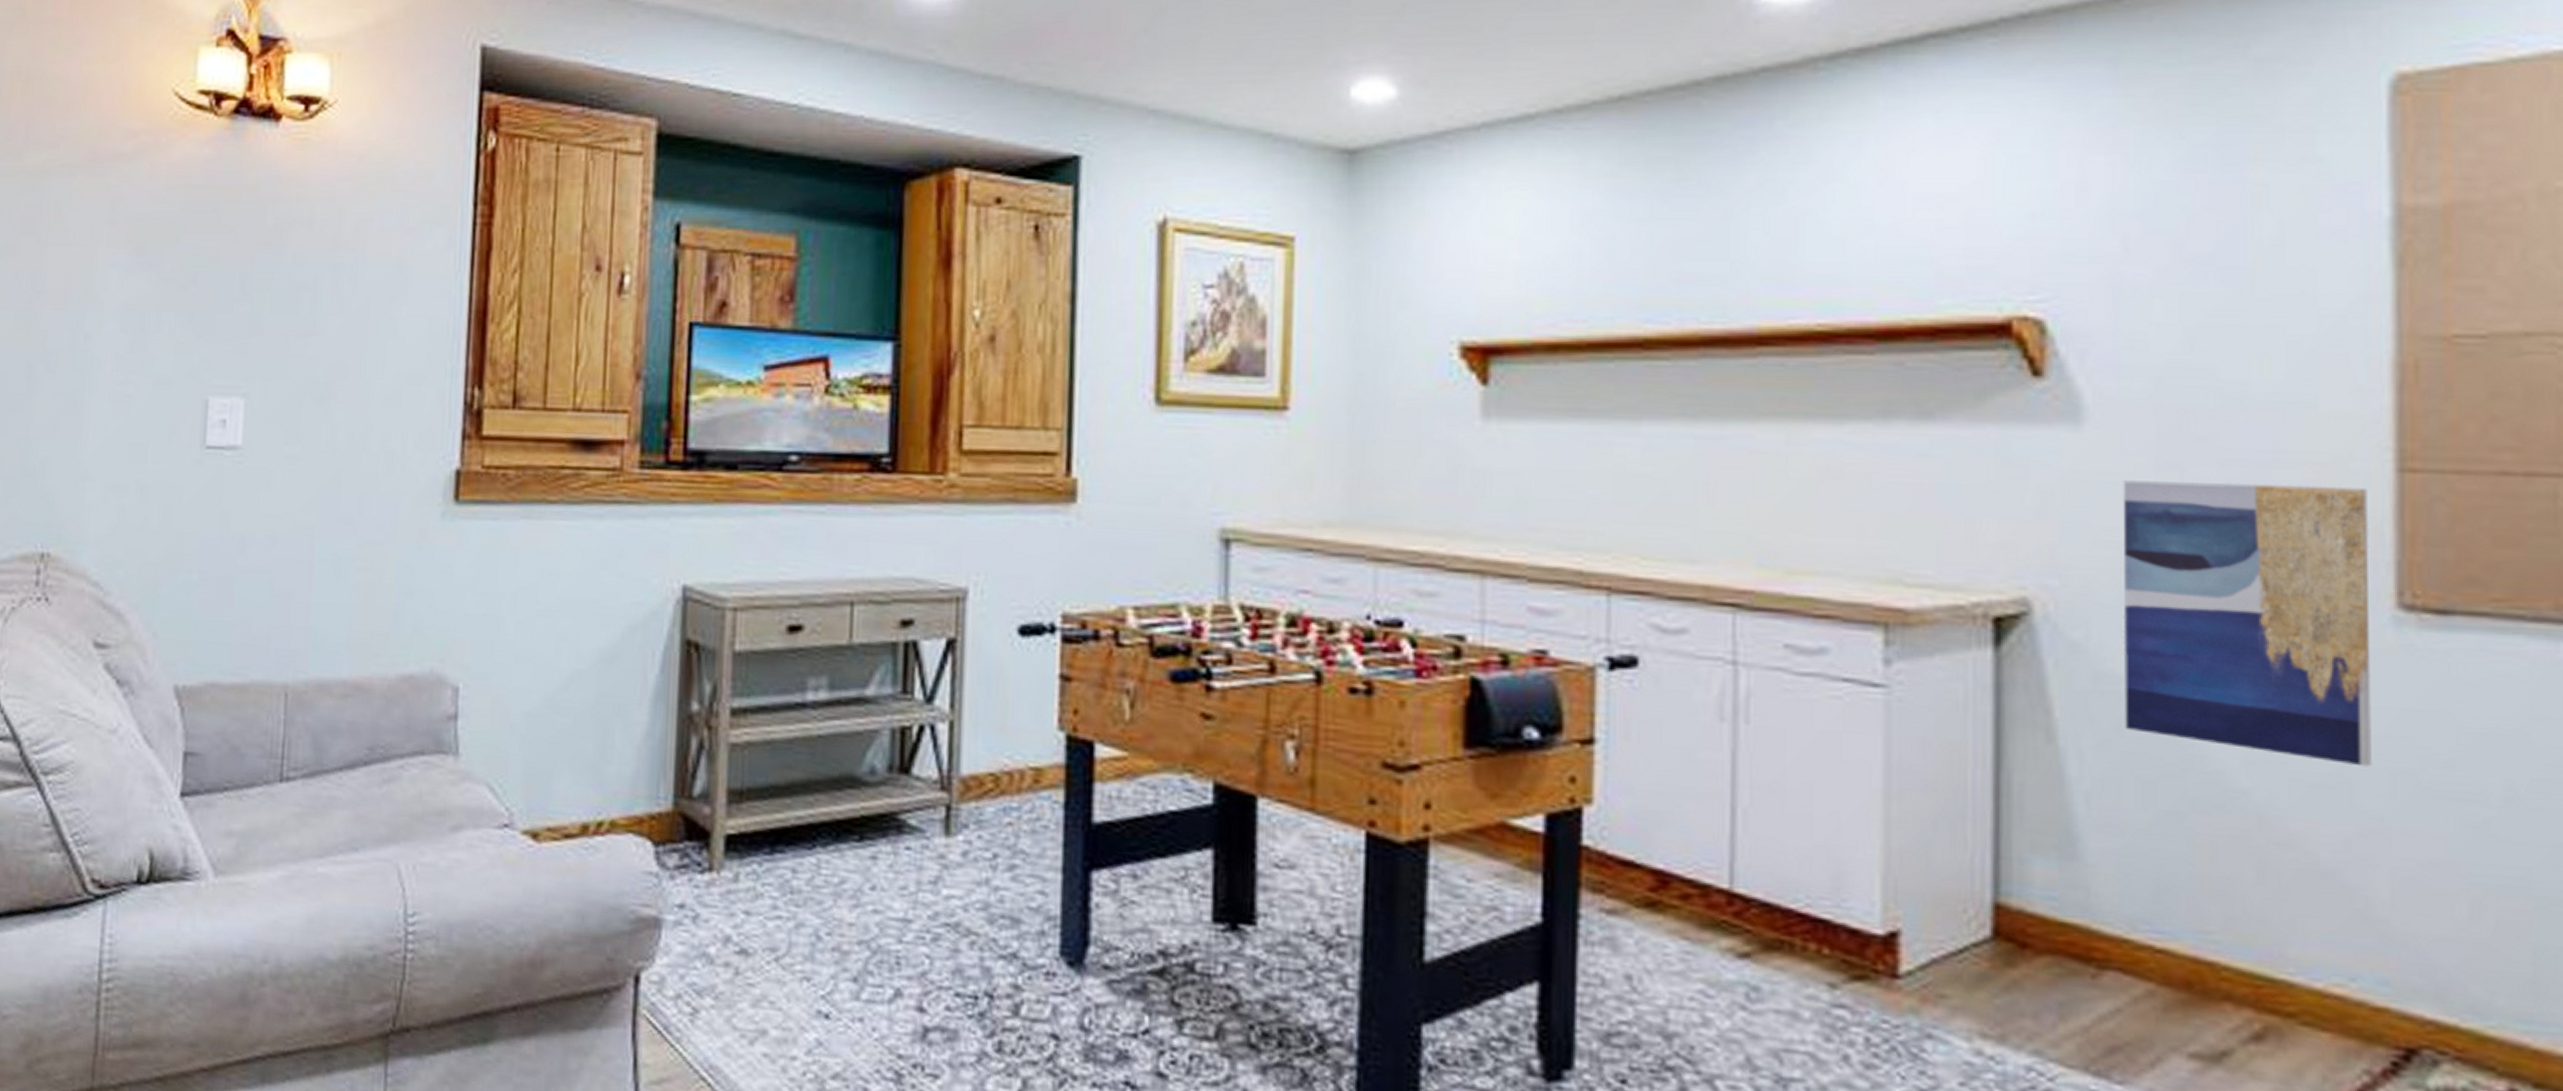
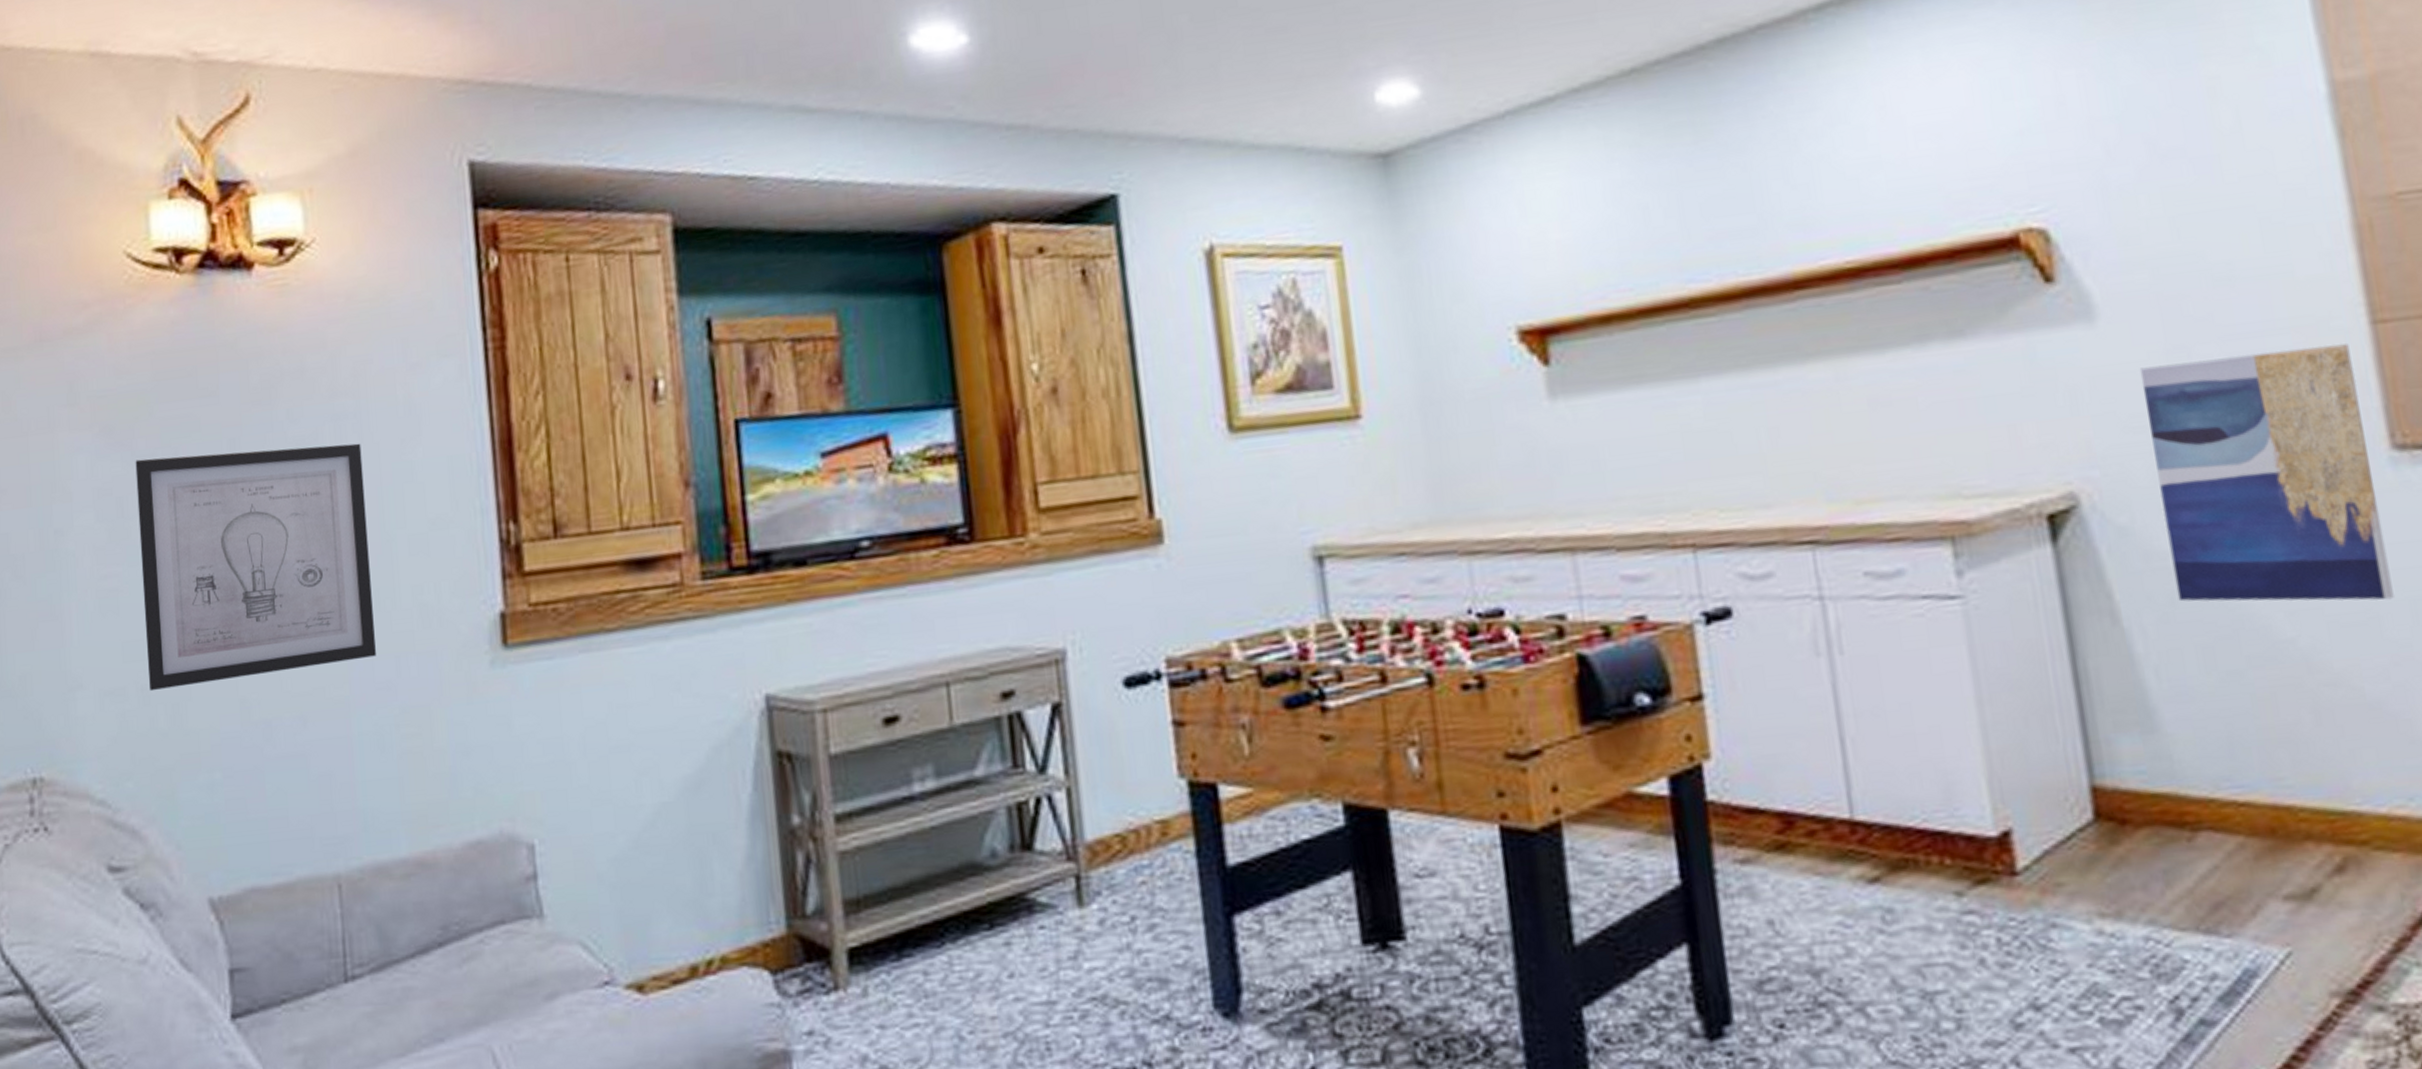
wall art: none [147,281,354,493] -> present [135,443,376,692]

